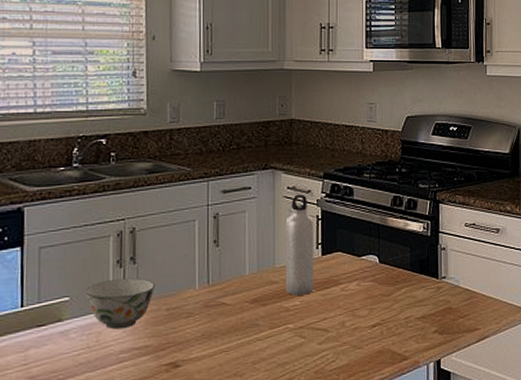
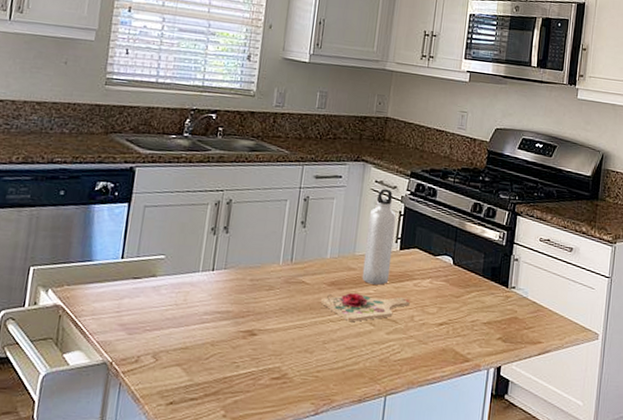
soup bowl: present [85,277,155,330] -> none [179,244,243,292]
cutting board: none [244,304,339,338] -> present [320,293,410,323]

